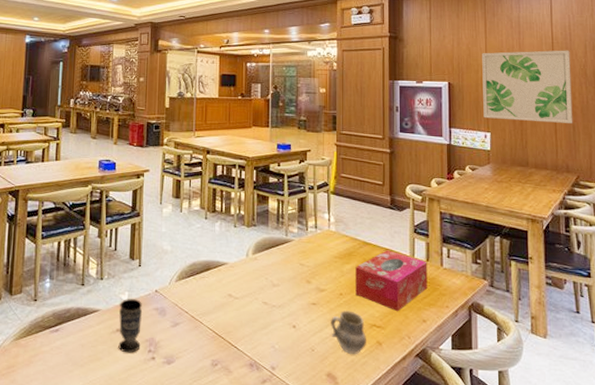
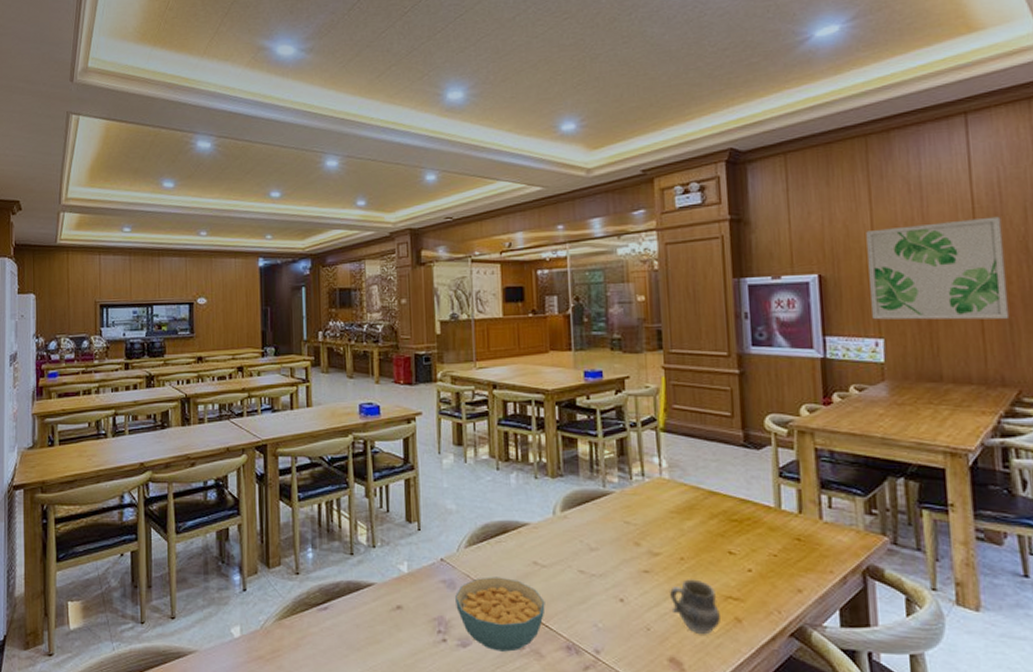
cup: present [118,299,142,353] -> none [398,570,428,635]
cereal bowl: none [164,306,236,368] -> present [454,577,545,652]
tissue box: present [355,250,428,311] -> none [699,501,802,578]

